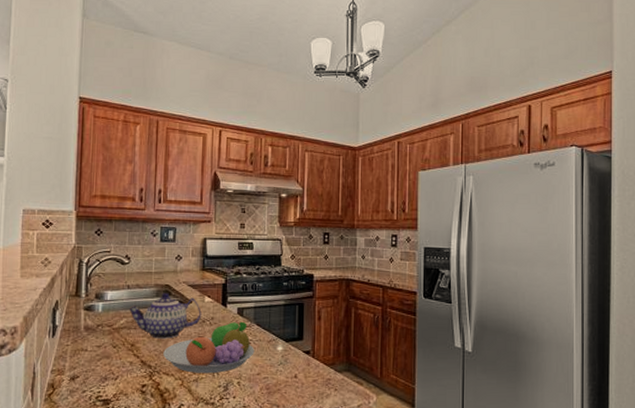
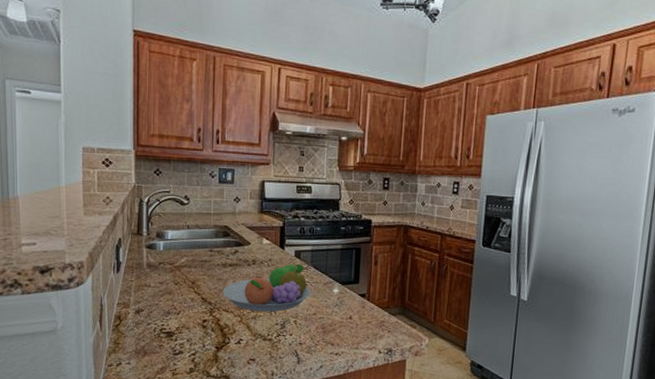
teapot: present [129,293,202,339] -> none [189,234,260,278]

